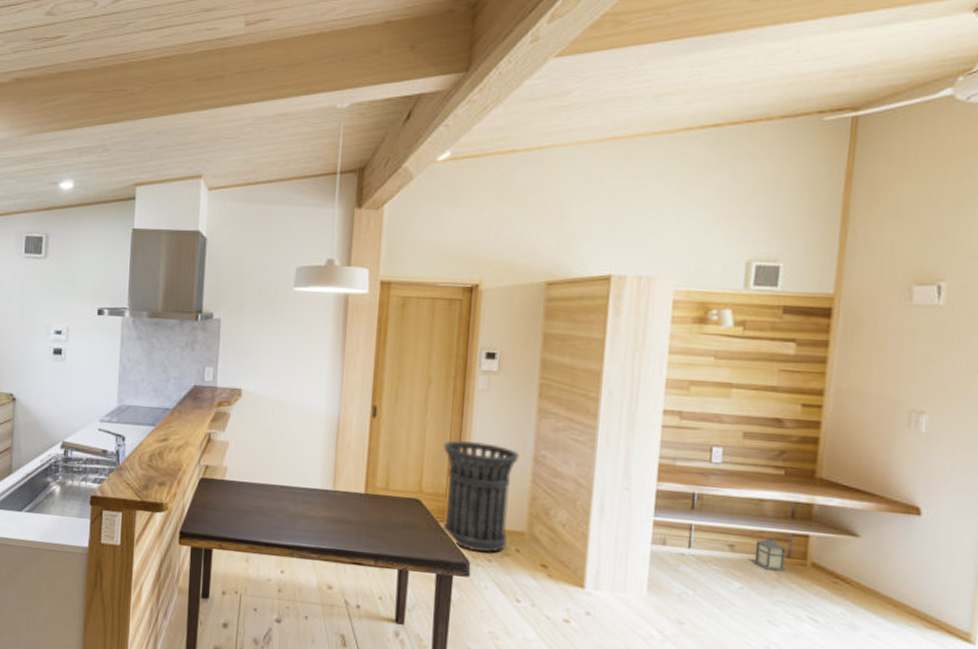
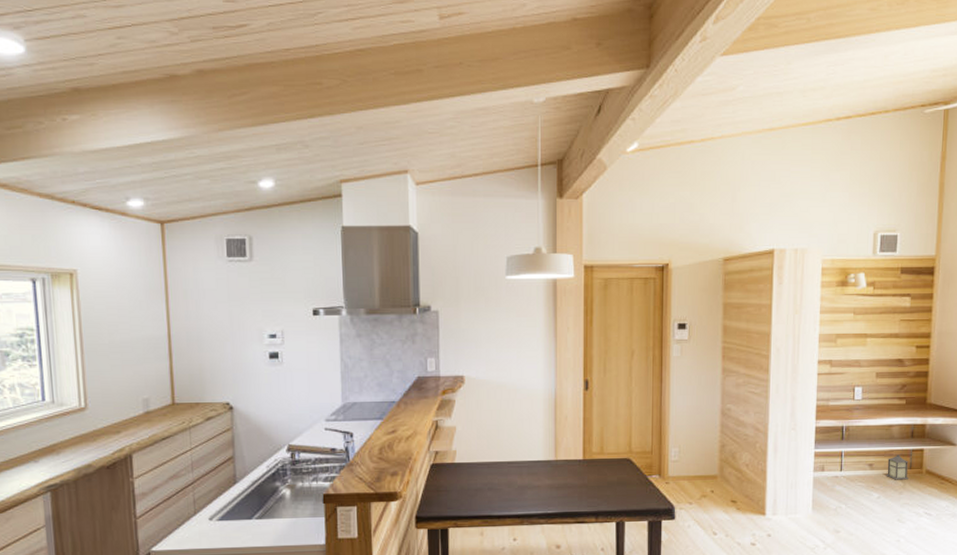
trash can: present [443,440,519,552] -> none [647,402,709,498]

